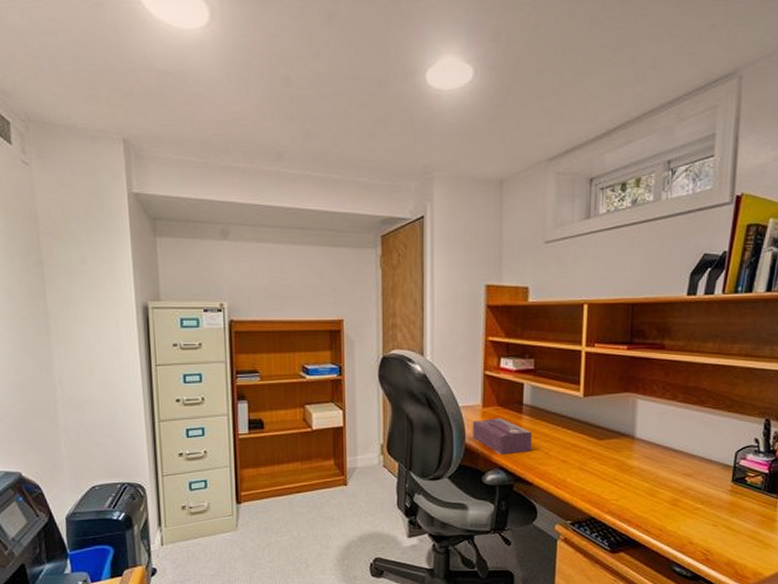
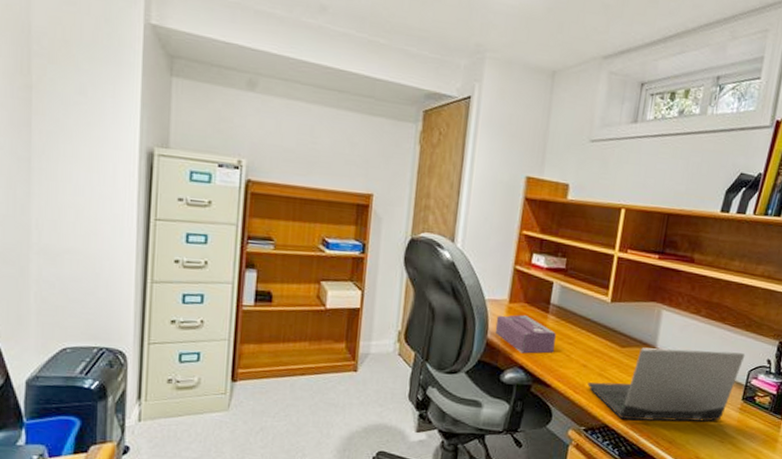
laptop computer: none [569,435,730,511] -> present [587,347,746,422]

